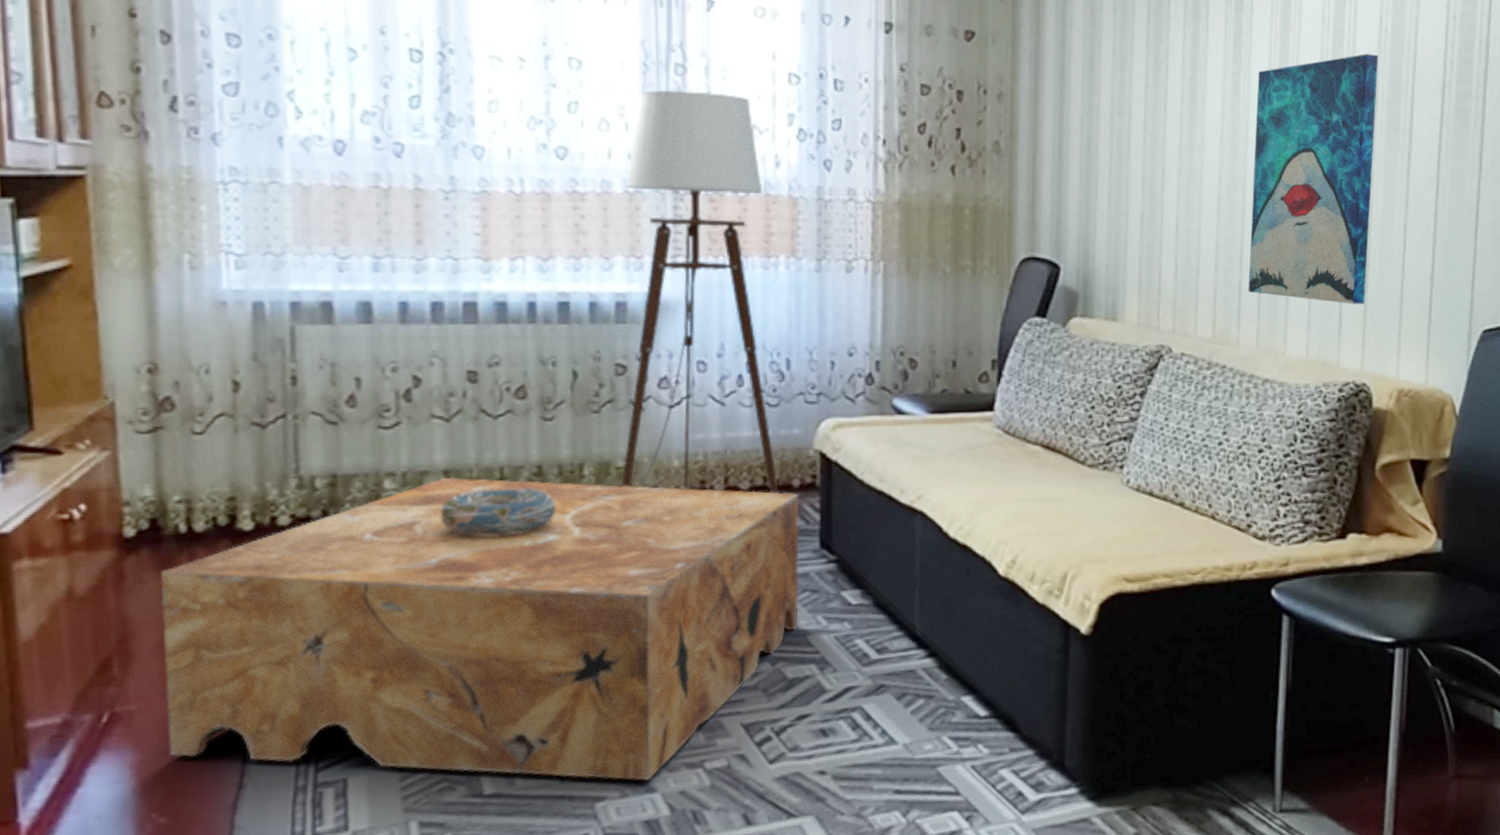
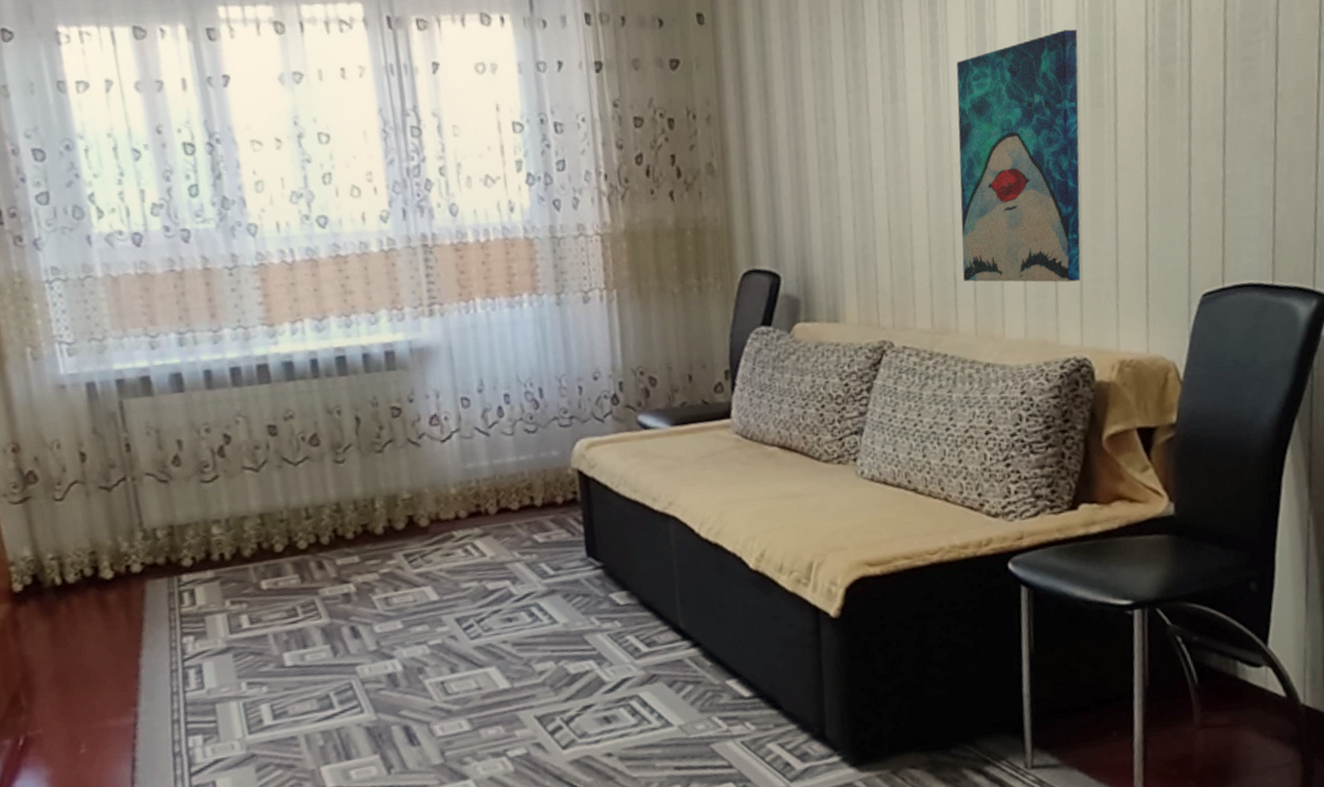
coffee table: present [160,477,800,781] -> none [46,508,575,771]
decorative bowl: present [439,487,556,538] -> none [259,523,357,570]
floor lamp: present [621,89,780,494] -> none [380,148,546,517]

